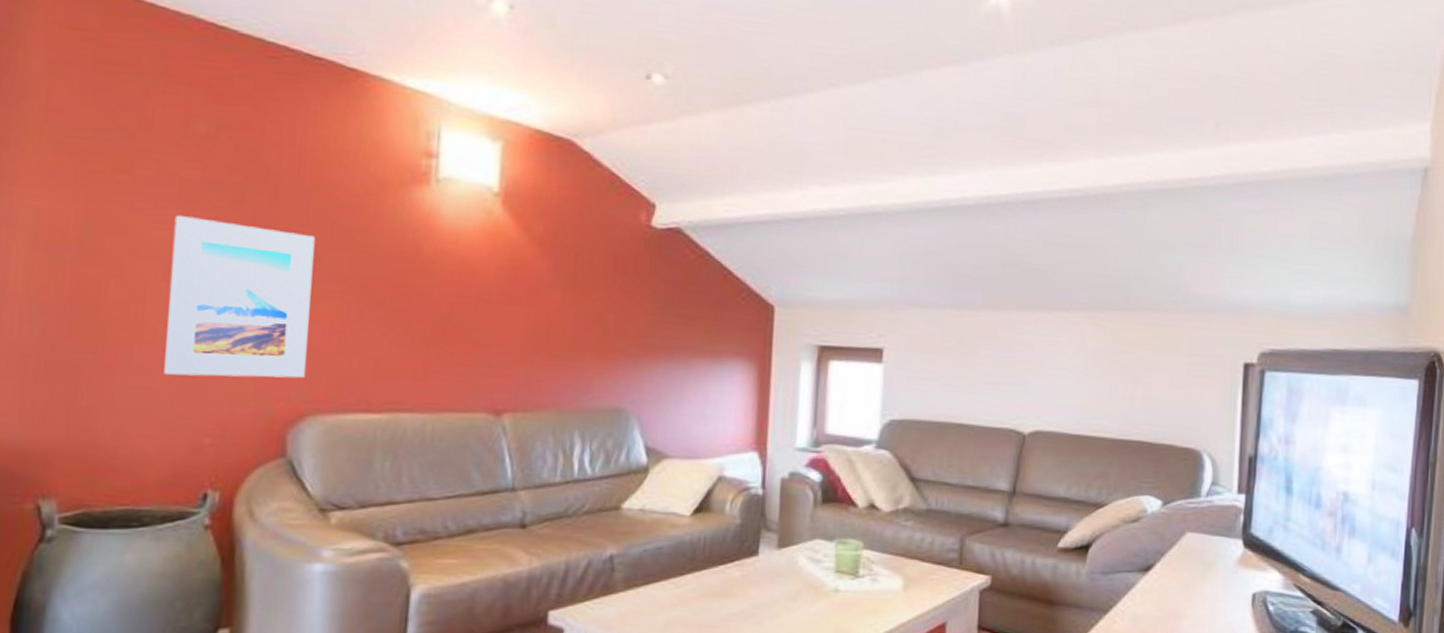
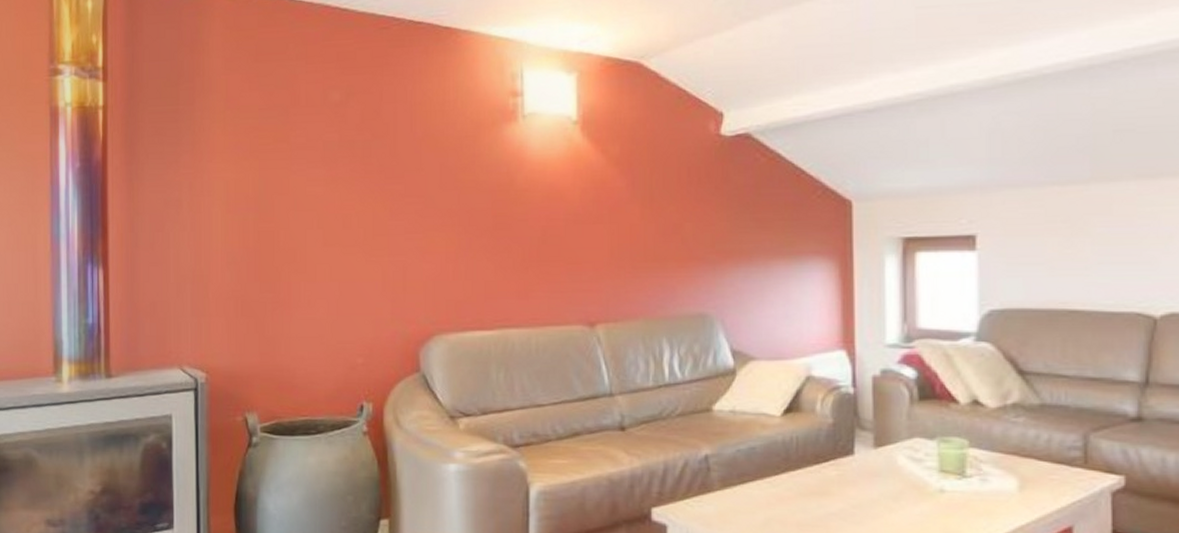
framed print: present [164,214,315,379] -> none [322,172,429,306]

